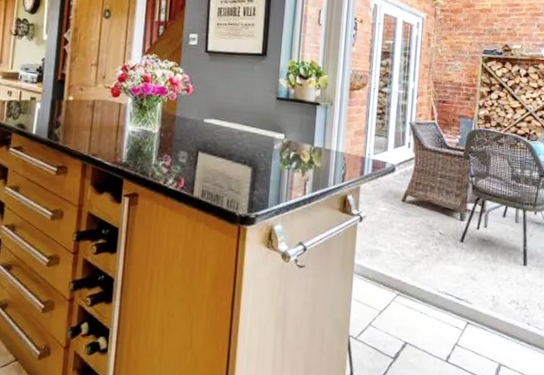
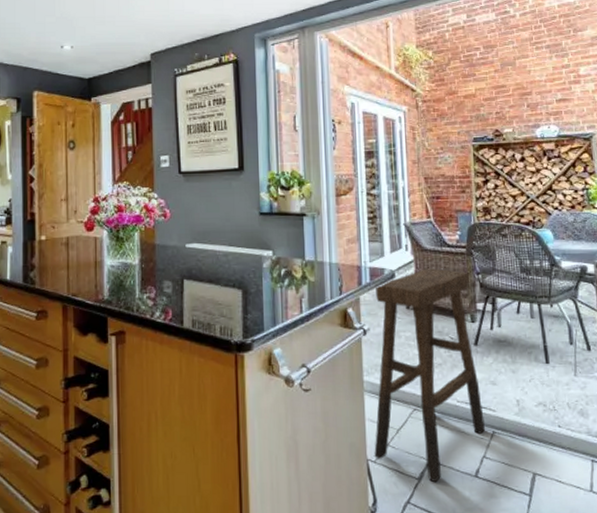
stool: none [356,166,463,363] -> present [374,268,486,483]

